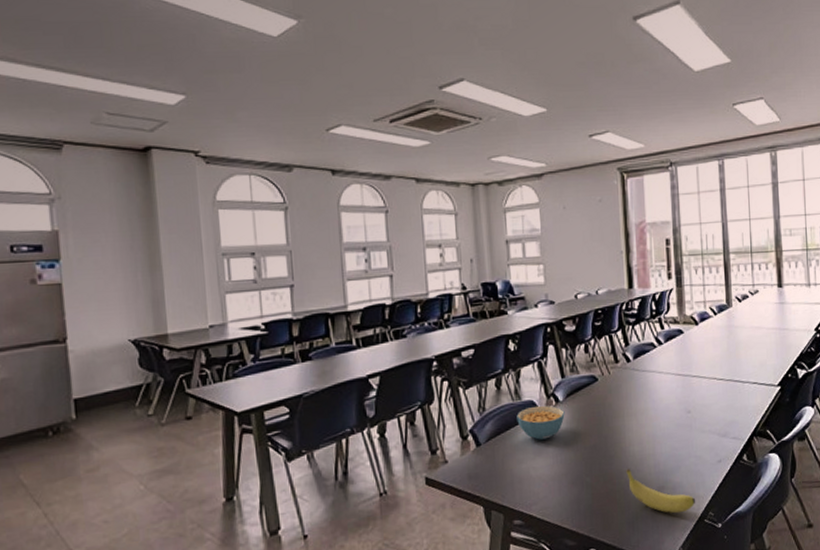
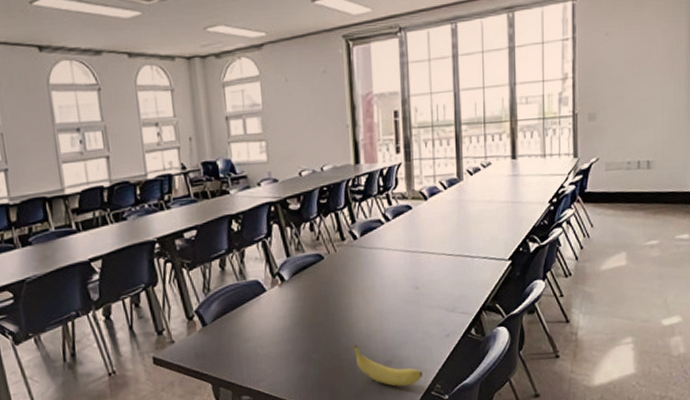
cereal bowl: present [516,405,565,440] -> none [242,285,291,319]

